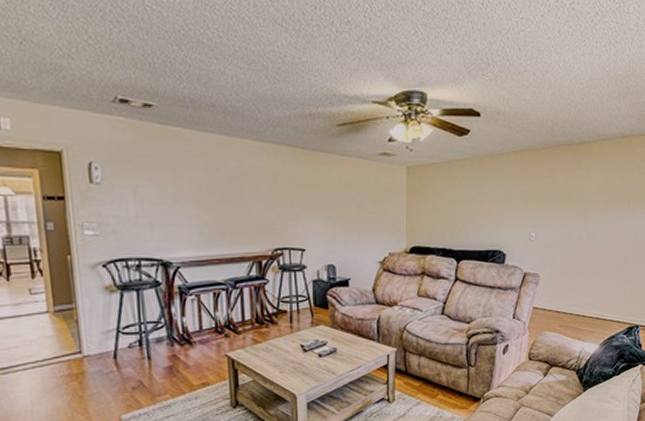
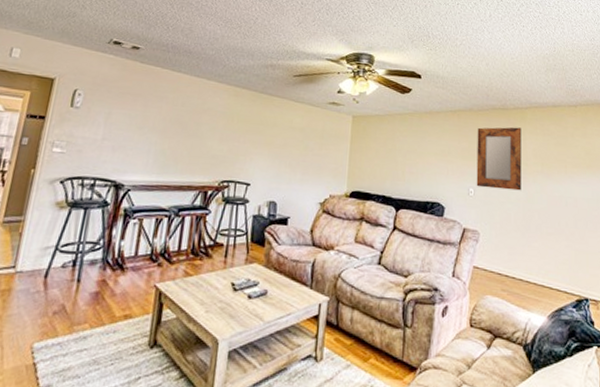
home mirror: none [538,164,587,231] -> present [476,127,522,191]

